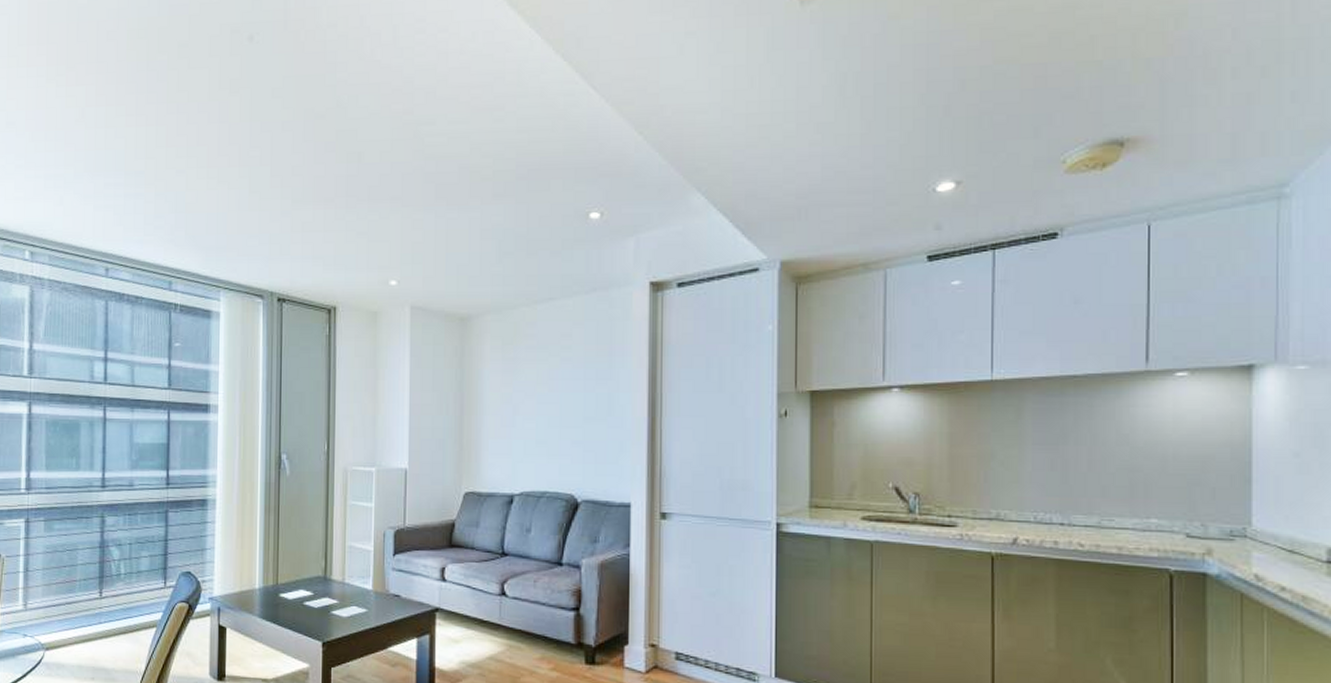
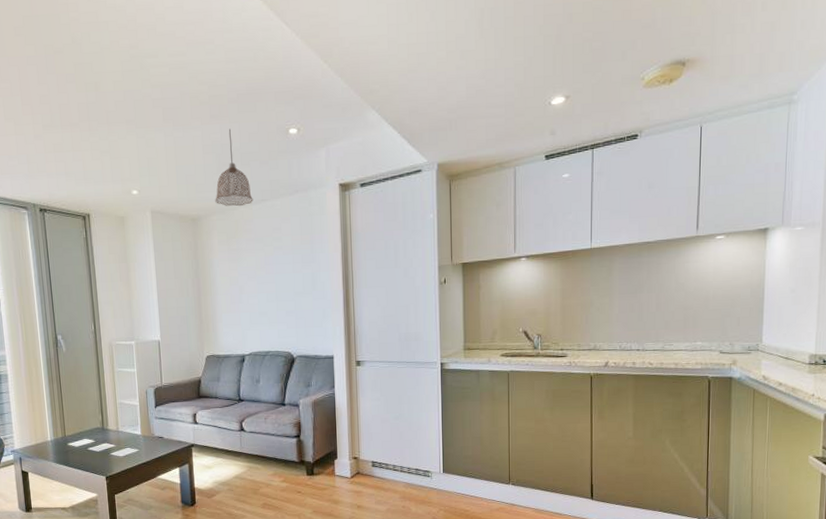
pendant lamp: none [491,210,539,305] -> present [215,128,253,207]

